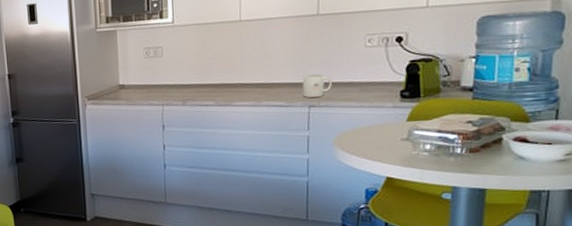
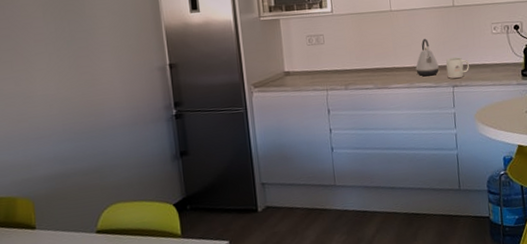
kettle: none [265,52,294,95] -> present [415,38,439,77]

